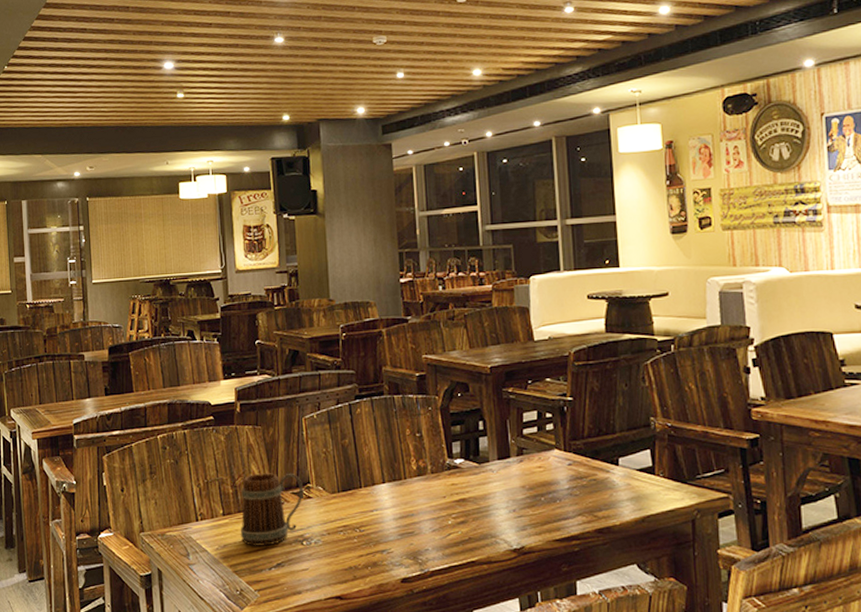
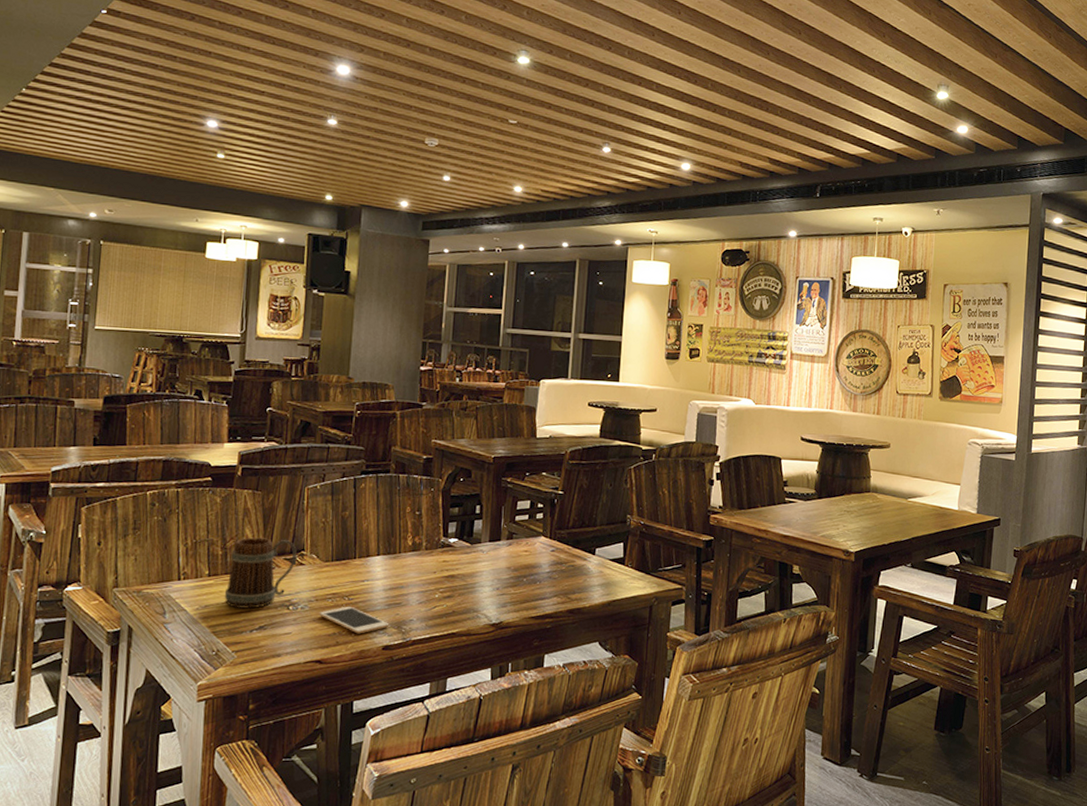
cell phone: none [333,538,405,567] -> present [319,606,389,634]

